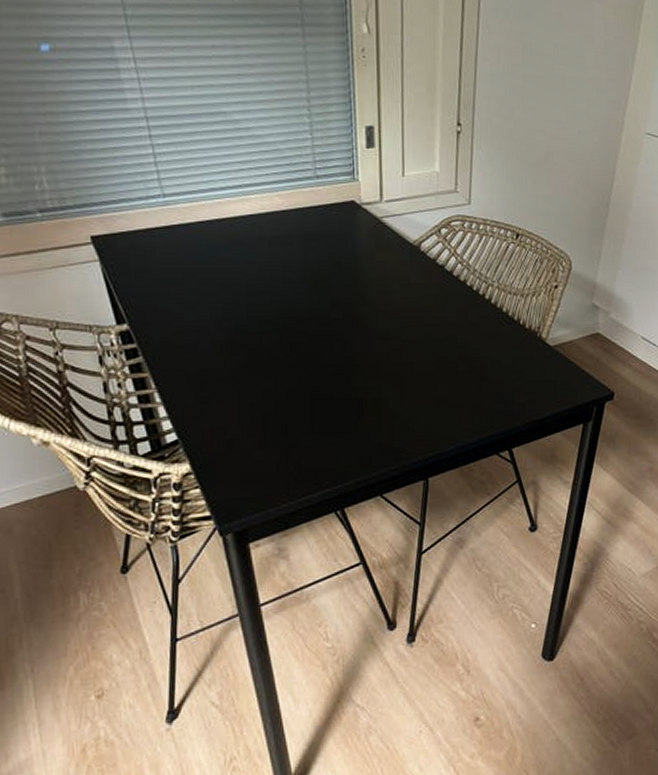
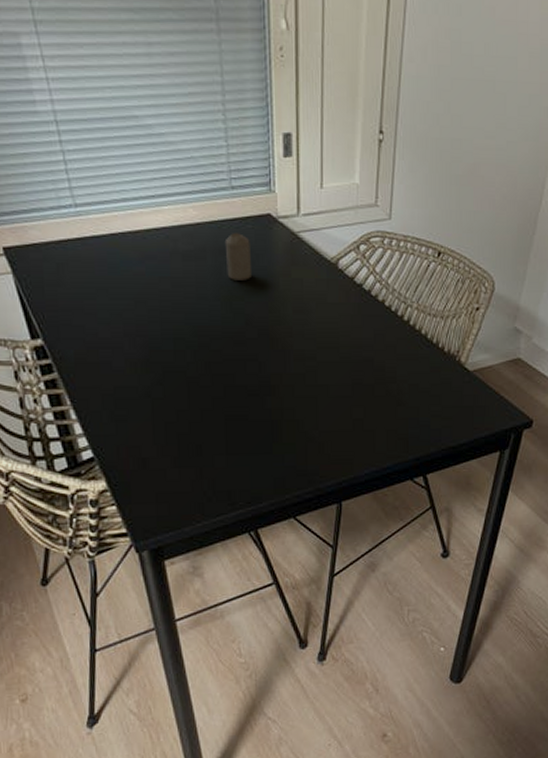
candle: none [311,219,336,264] -> present [226,233,251,280]

